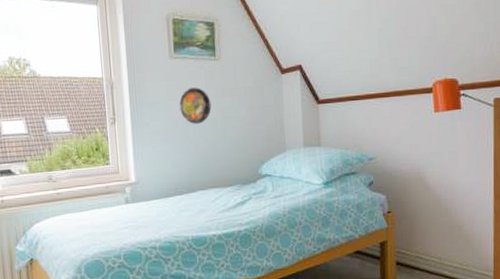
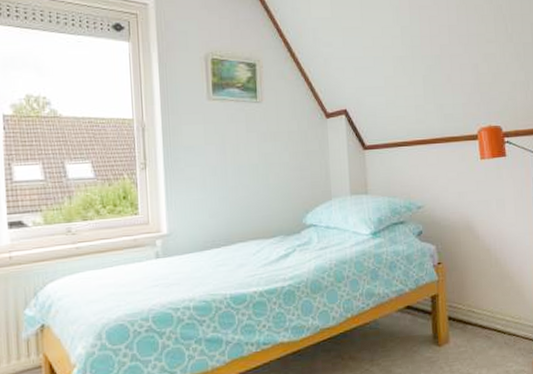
decorative plate: present [179,87,212,124] -> none [218,131,253,170]

